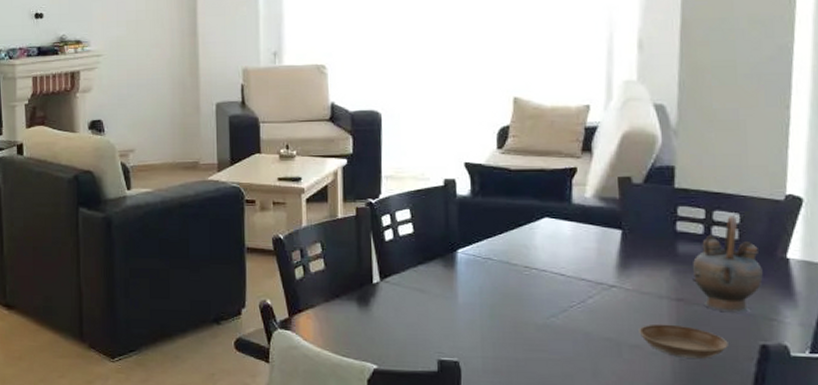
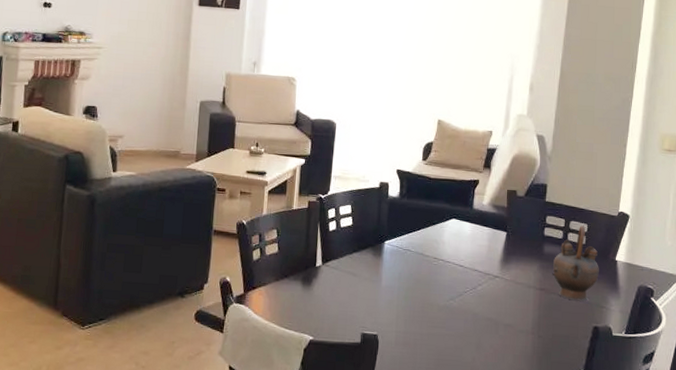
saucer: present [639,323,728,359] -> none [512,308,572,336]

